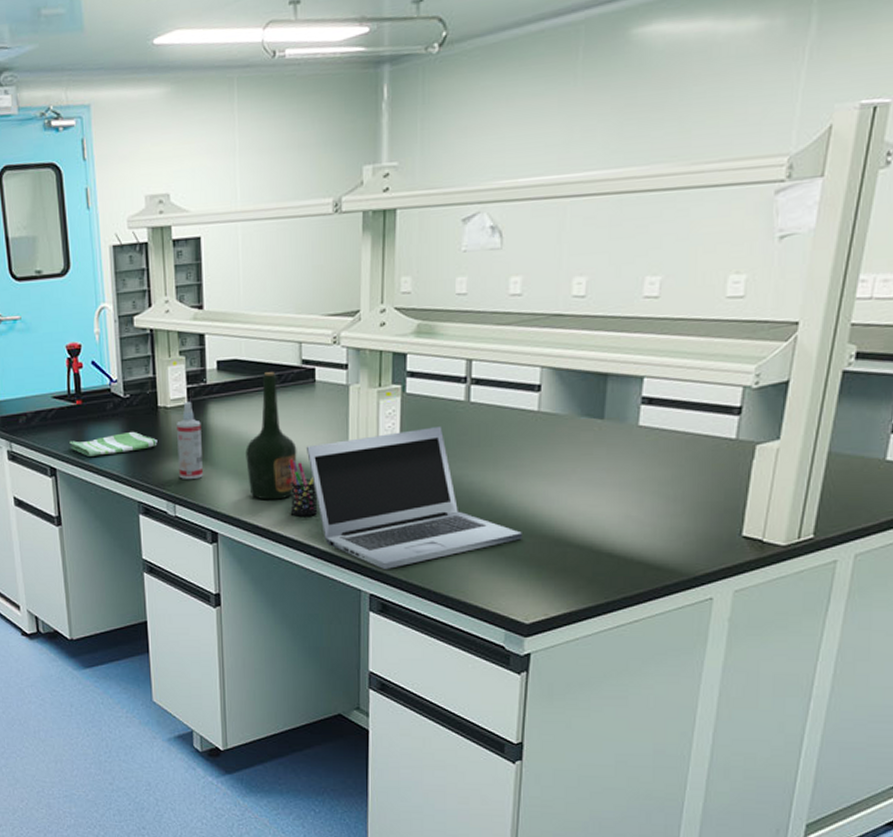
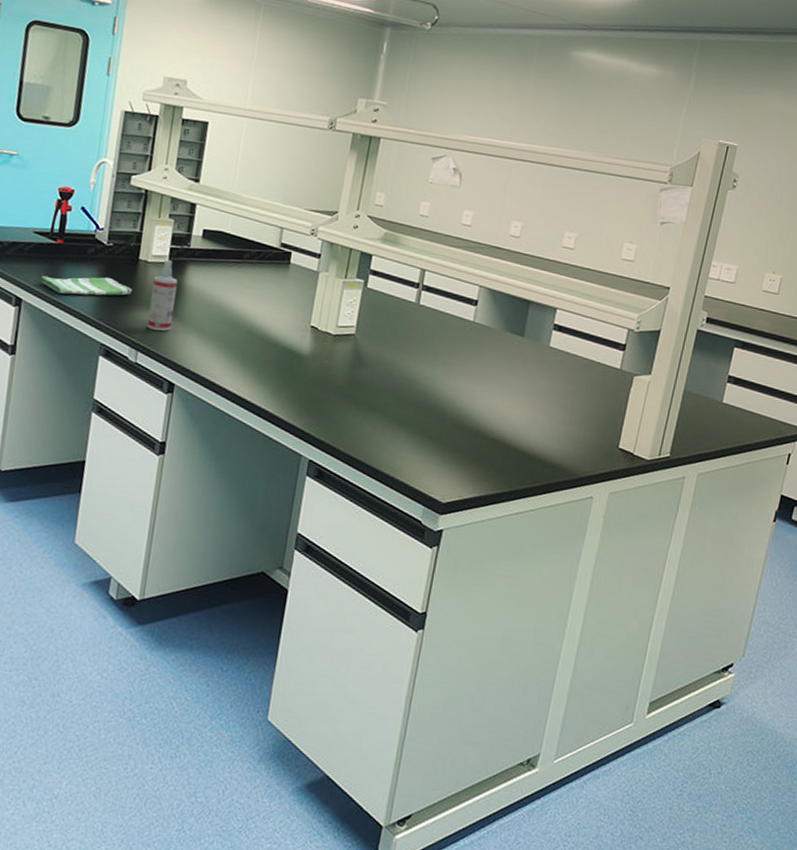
bottle: present [245,372,297,500] -> none [213,247,264,362]
pen holder: present [289,458,318,517] -> none [249,326,276,382]
laptop: present [305,427,522,569] -> none [271,318,448,439]

